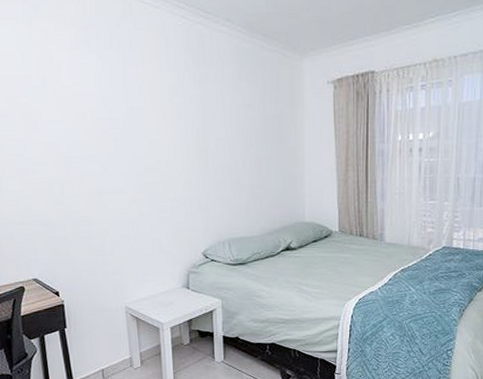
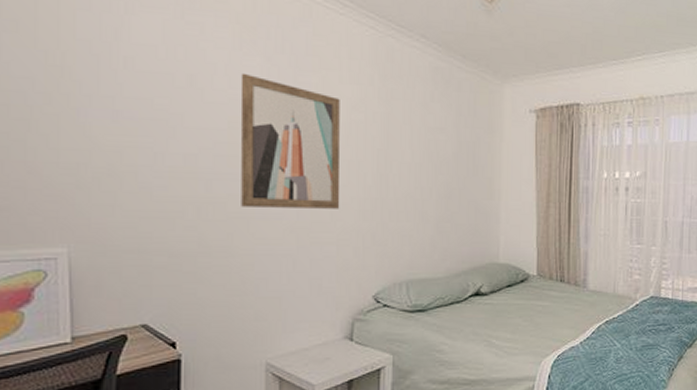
wall art: none [80,69,170,184] -> present [240,72,340,209]

